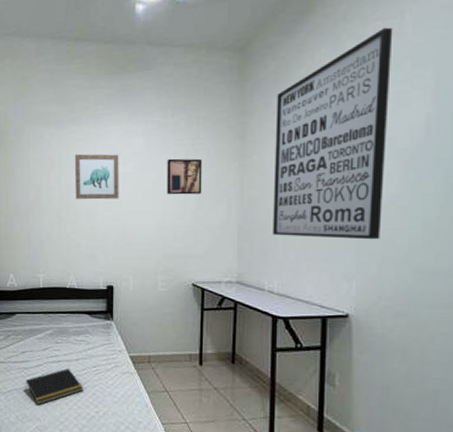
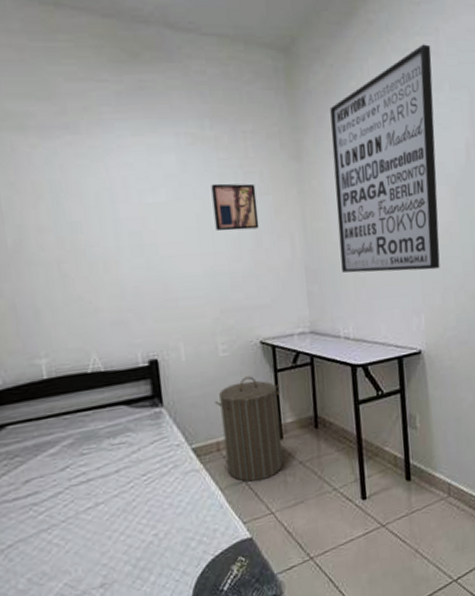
notepad: present [25,368,84,405] -> none [37,486,132,551]
wall art: present [74,154,119,200] -> none [75,176,152,243]
laundry hamper: none [151,310,206,394] -> present [215,376,284,482]

